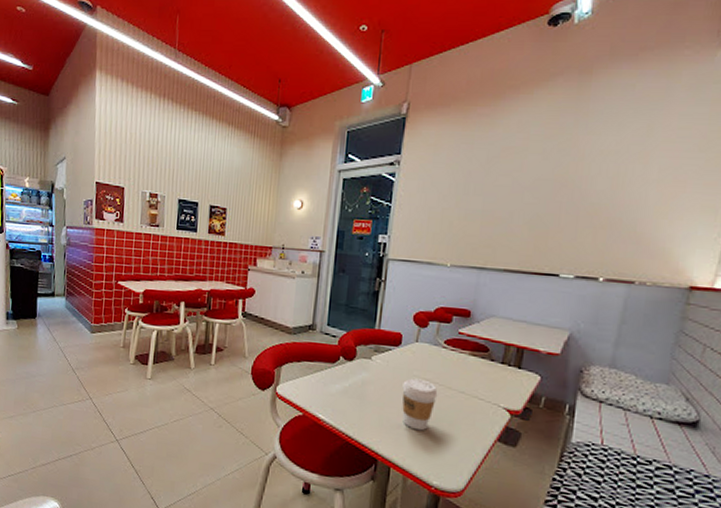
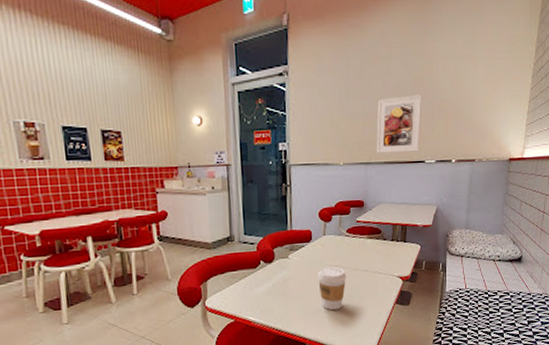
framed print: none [494,195,565,263] -> present [376,95,423,153]

